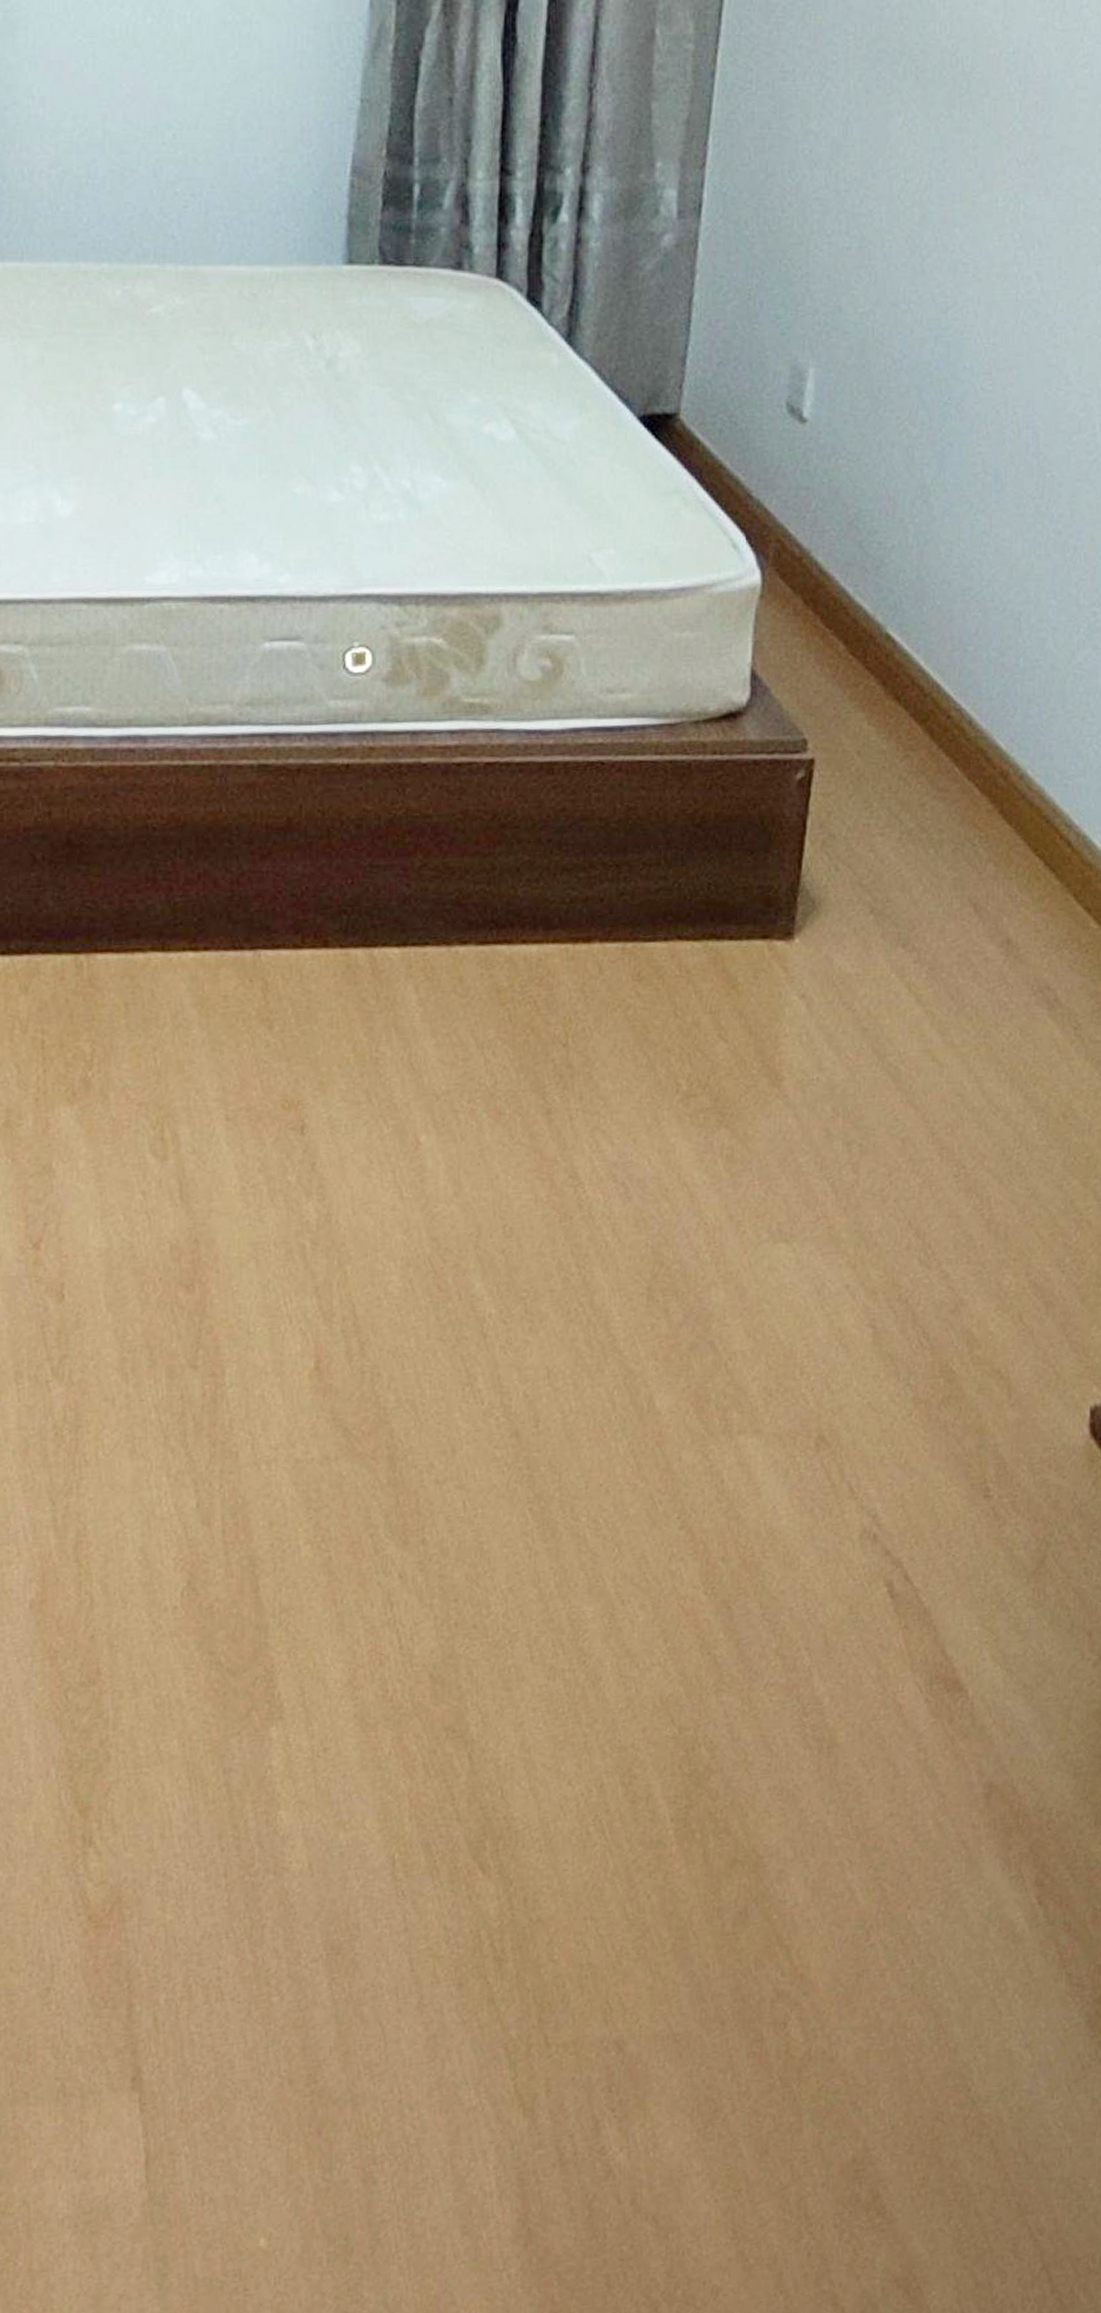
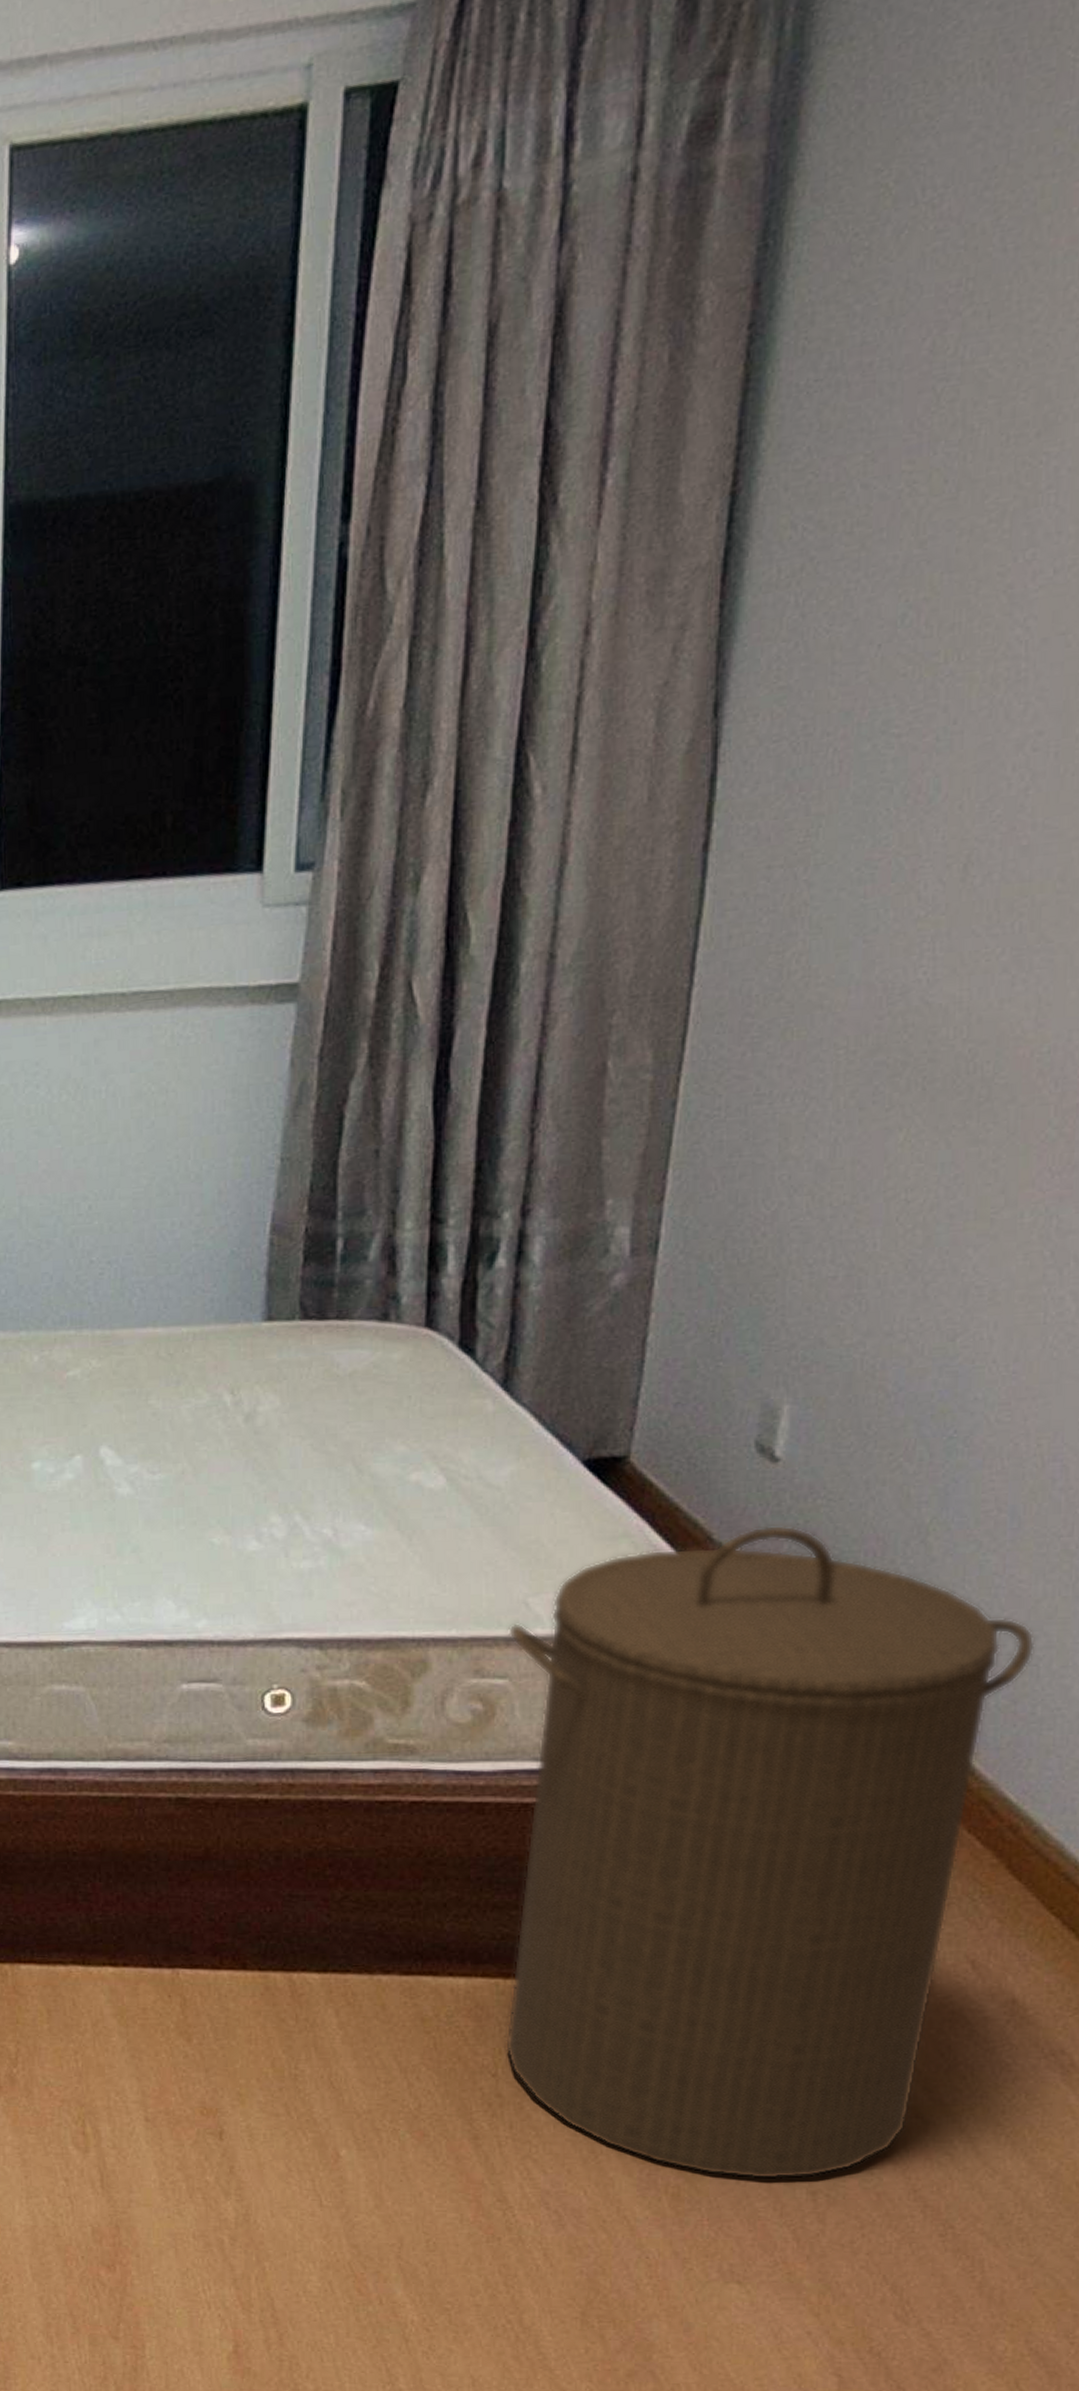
laundry hamper: none [573,483,1017,1135] -> present [504,1524,1035,2180]

